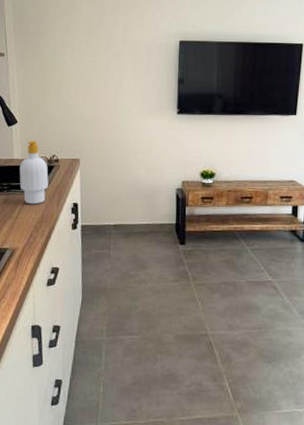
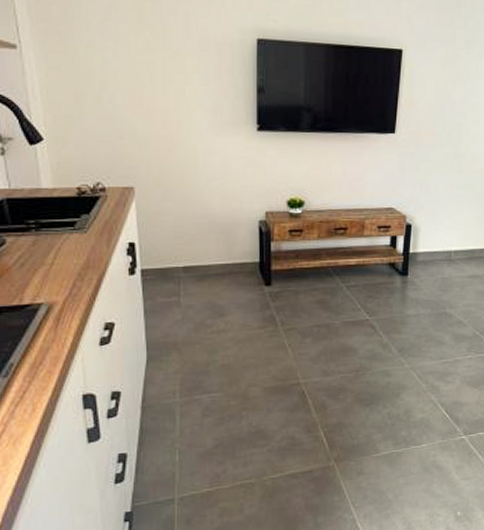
soap bottle: present [19,140,49,205] -> none [51,163,93,246]

